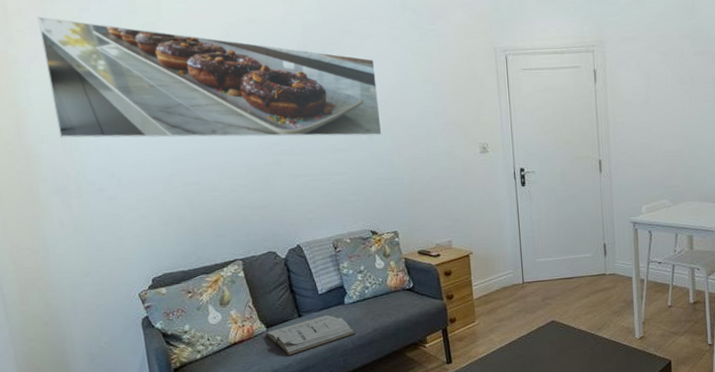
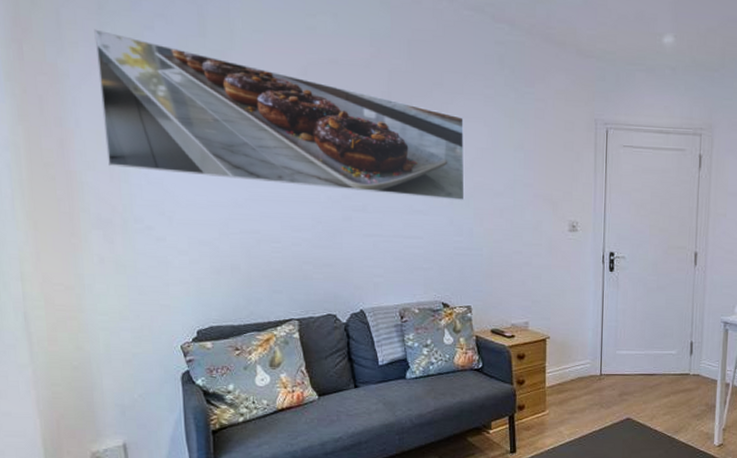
book: present [265,315,355,357] -> none [316,388,415,429]

